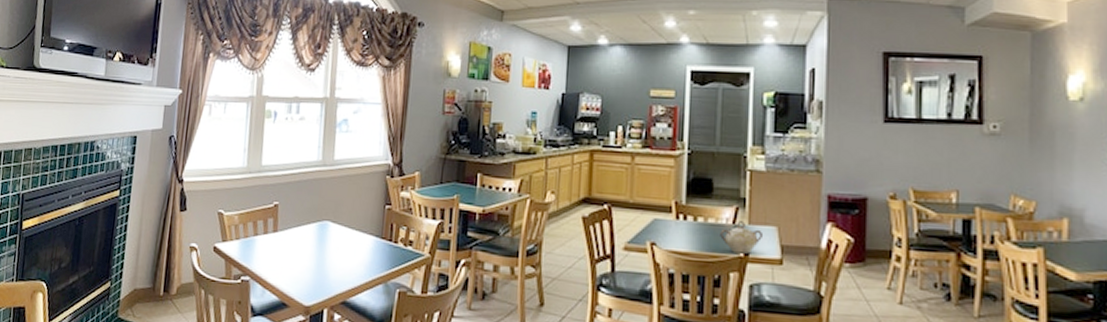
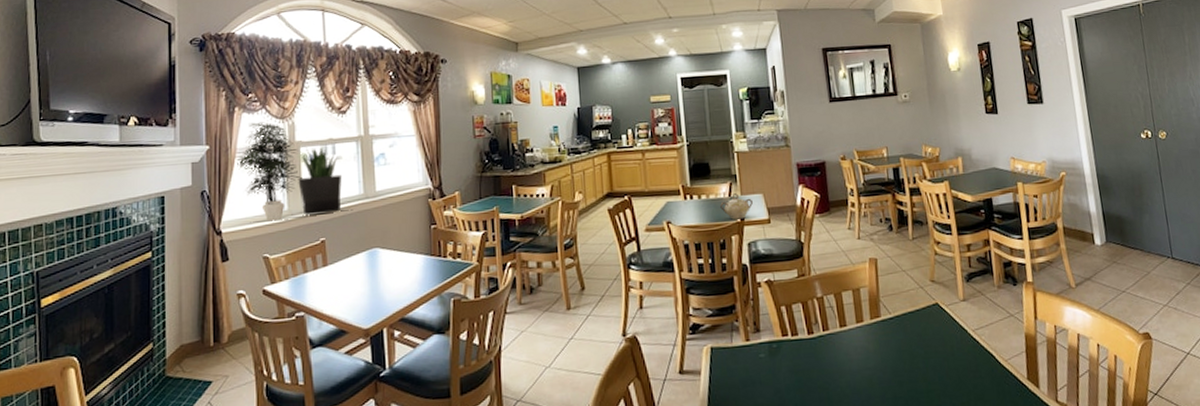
plant: none [205,71,264,177] -> present [237,122,302,222]
planter: none [259,103,302,177] -> present [298,147,342,216]

